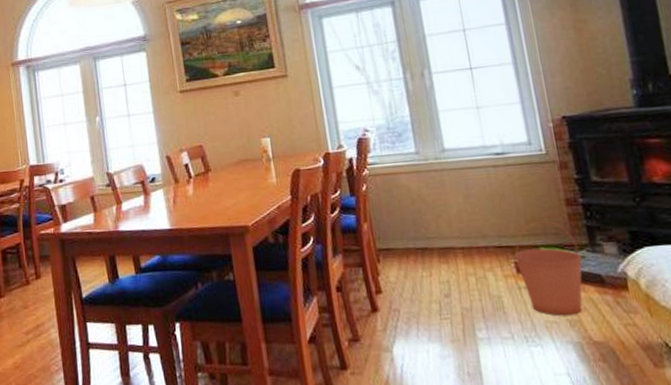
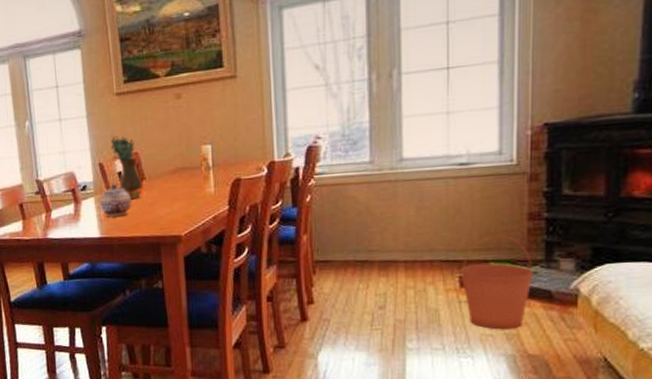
teapot: none [168,175,200,208] -> present [99,184,133,217]
vase: none [176,129,209,191] -> present [110,135,143,200]

